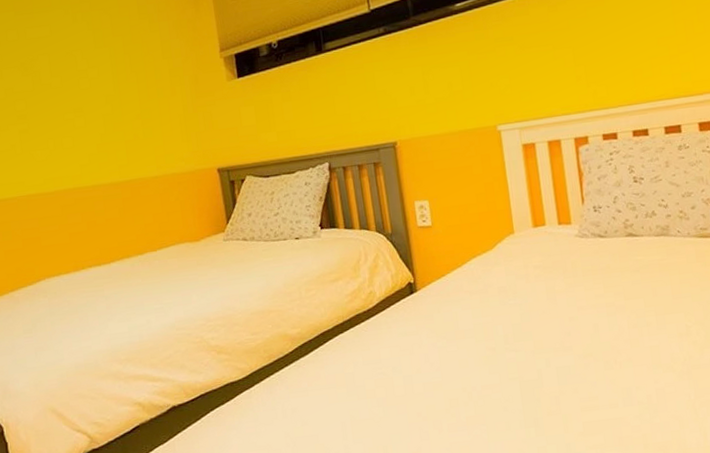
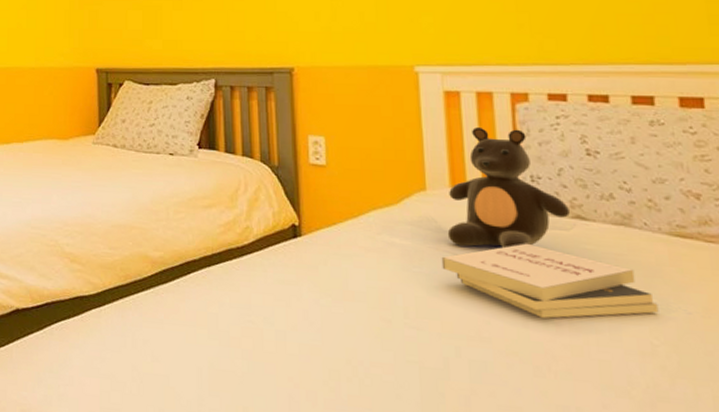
books: none [530,263,691,322] -> present [441,243,659,319]
teddy bear: none [532,169,625,276] -> present [447,126,571,249]

